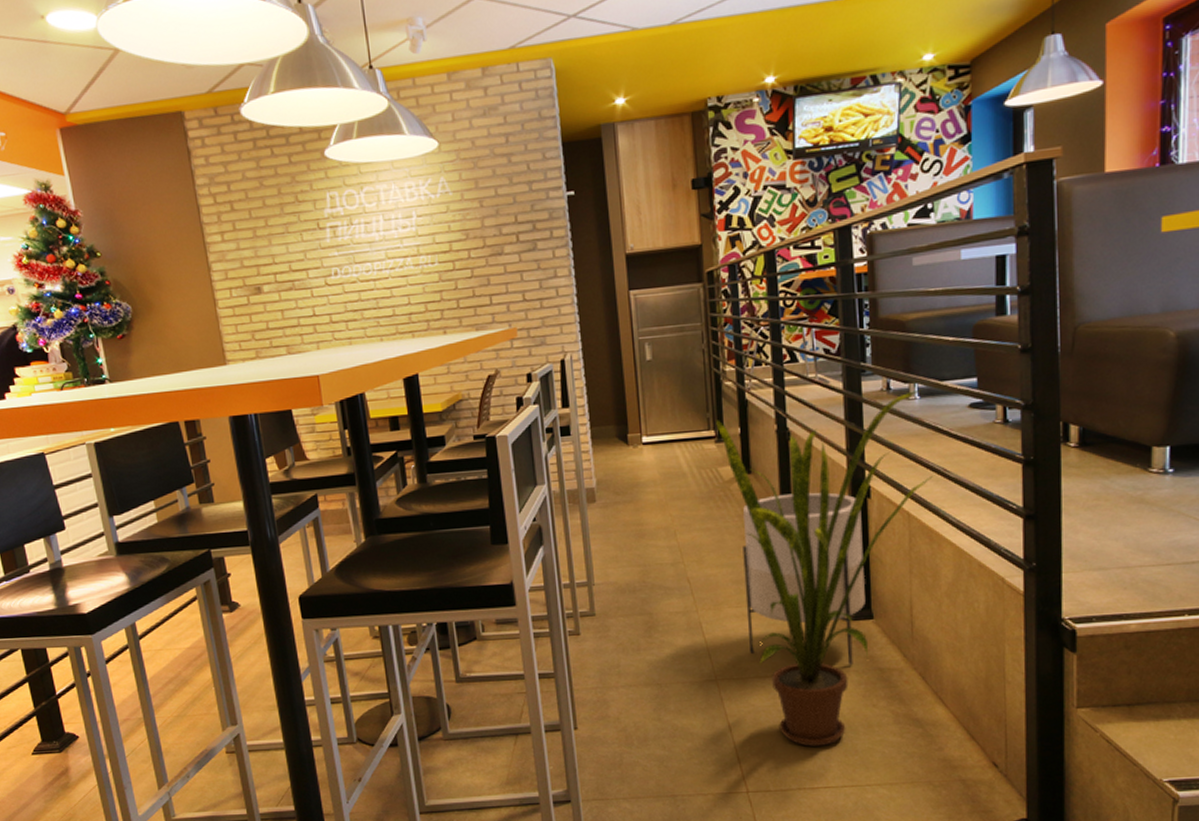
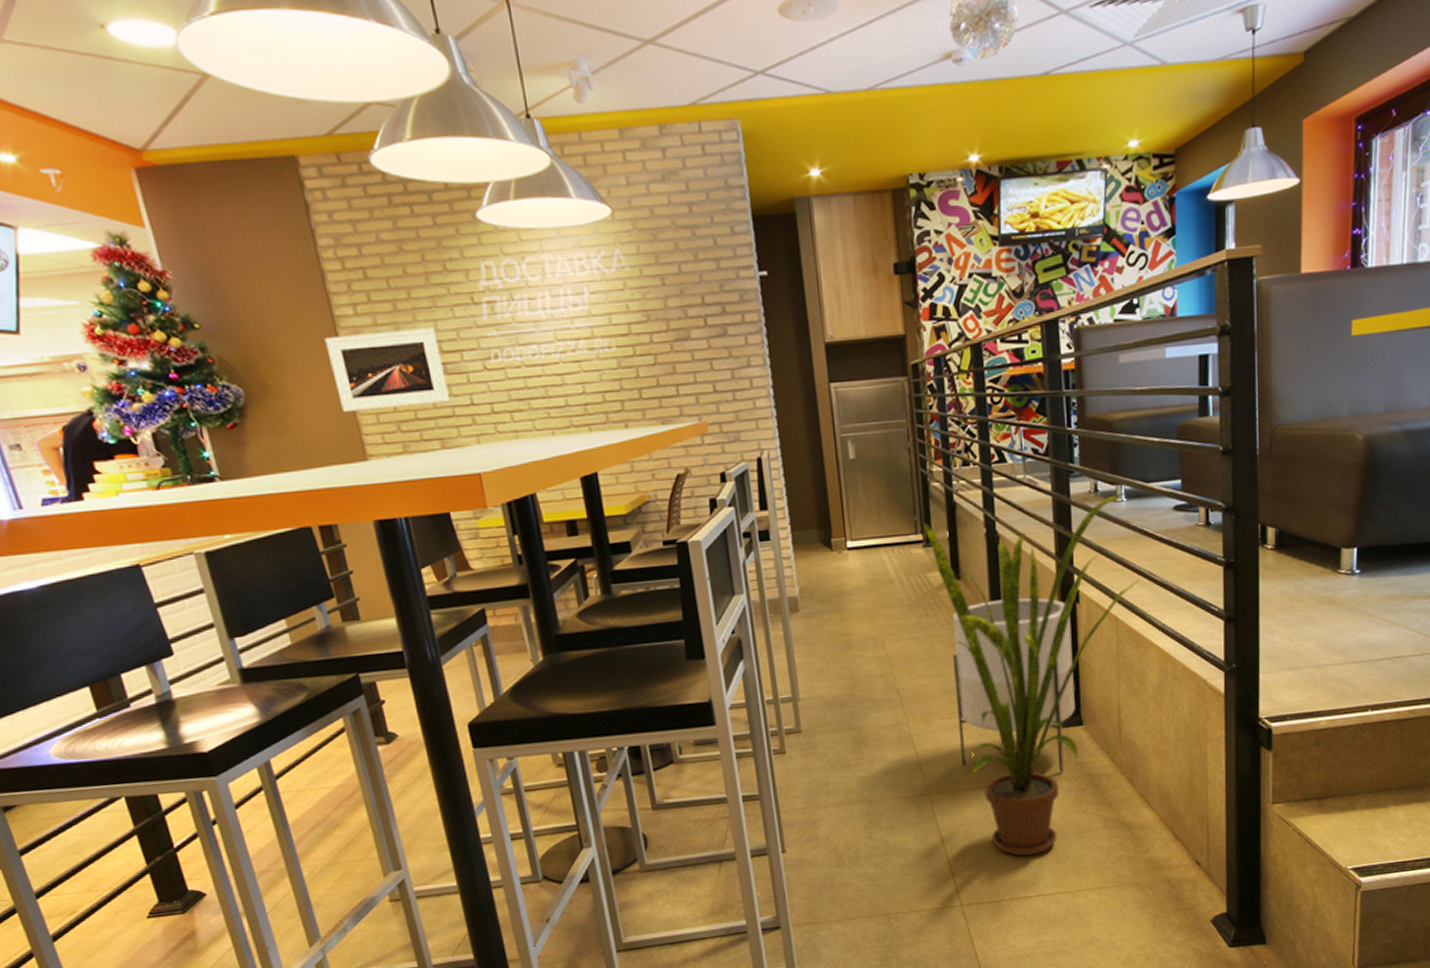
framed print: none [197,250,296,325] -> present [324,328,450,413]

